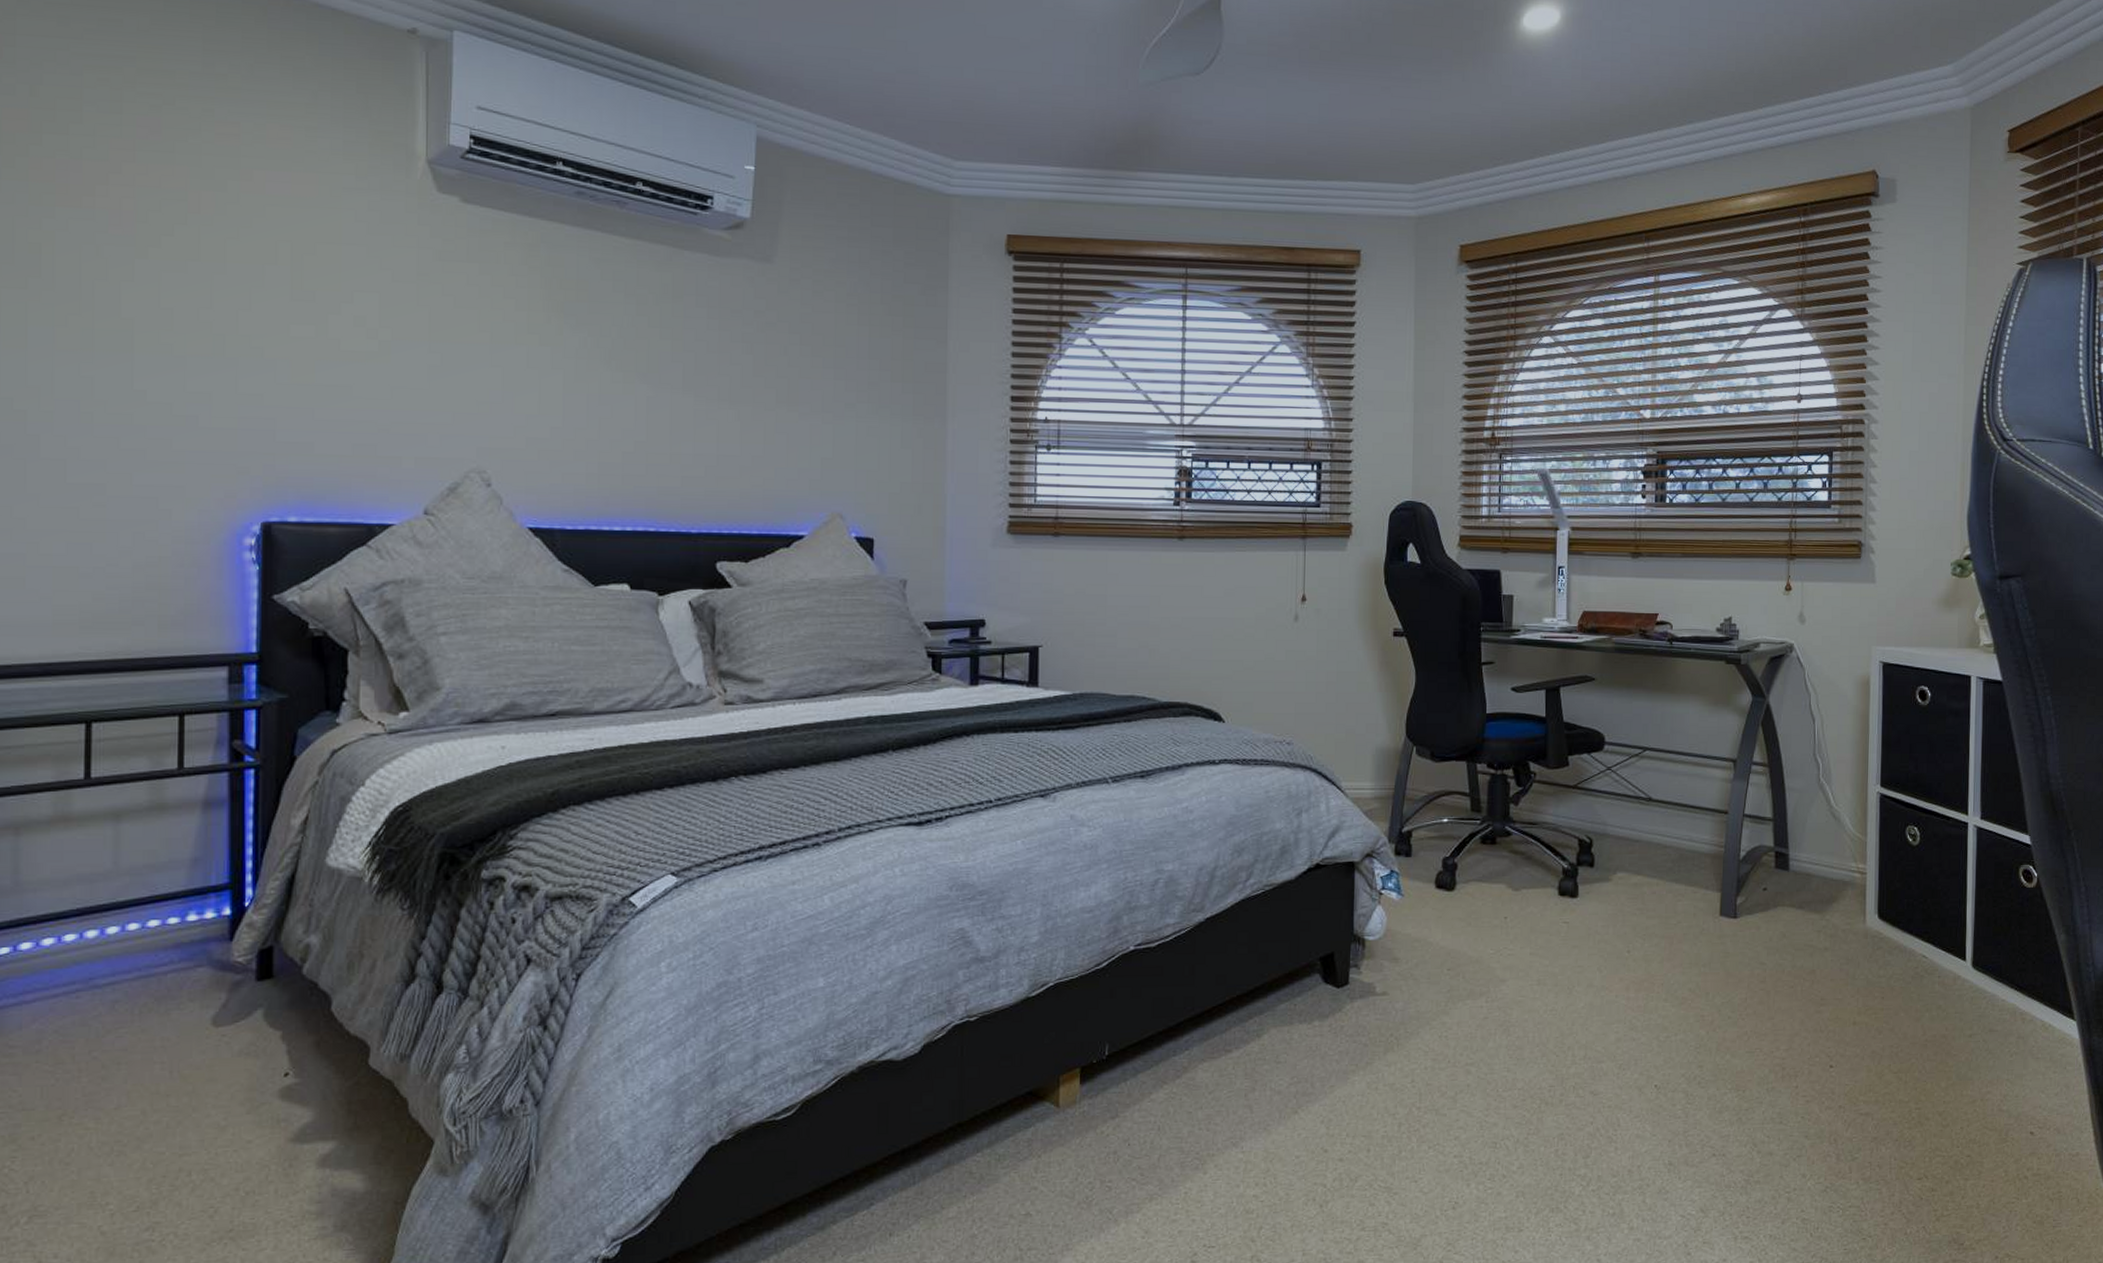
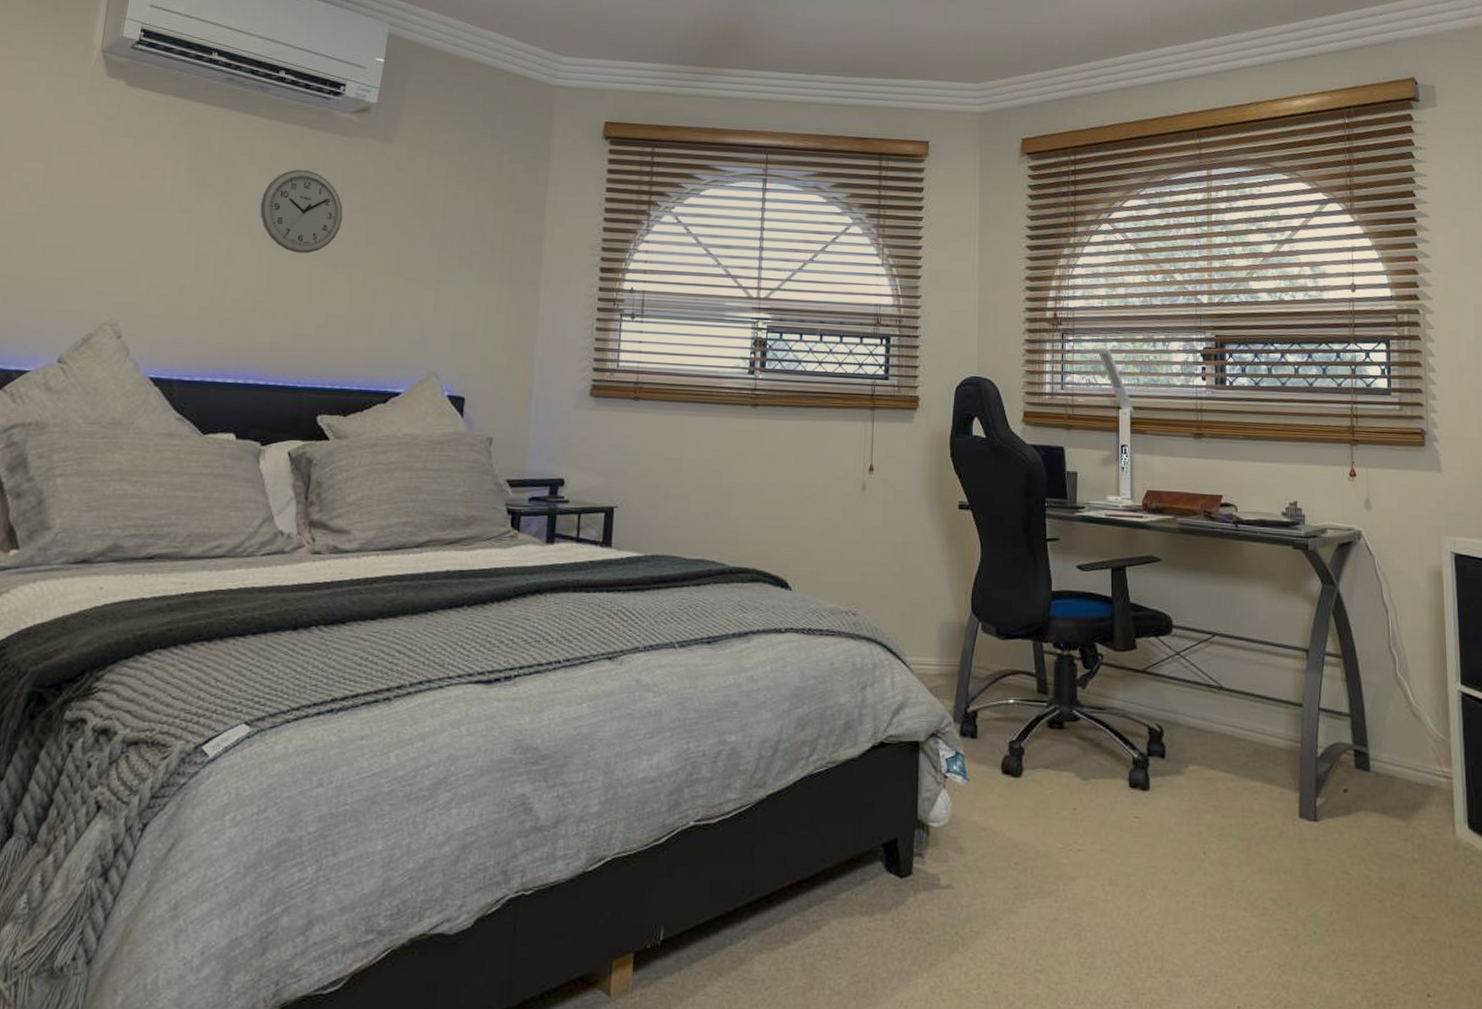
wall clock: none [630,295,724,389] -> present [260,169,343,254]

